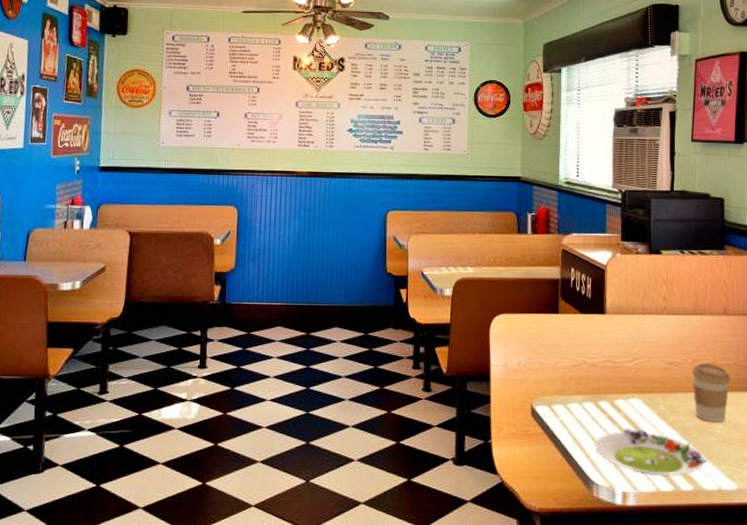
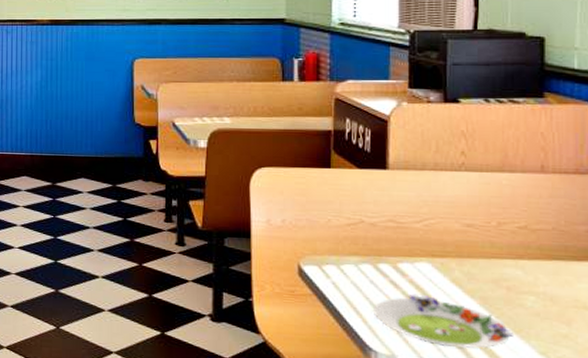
coffee cup: present [692,363,731,423] -> none [497,226,547,294]

